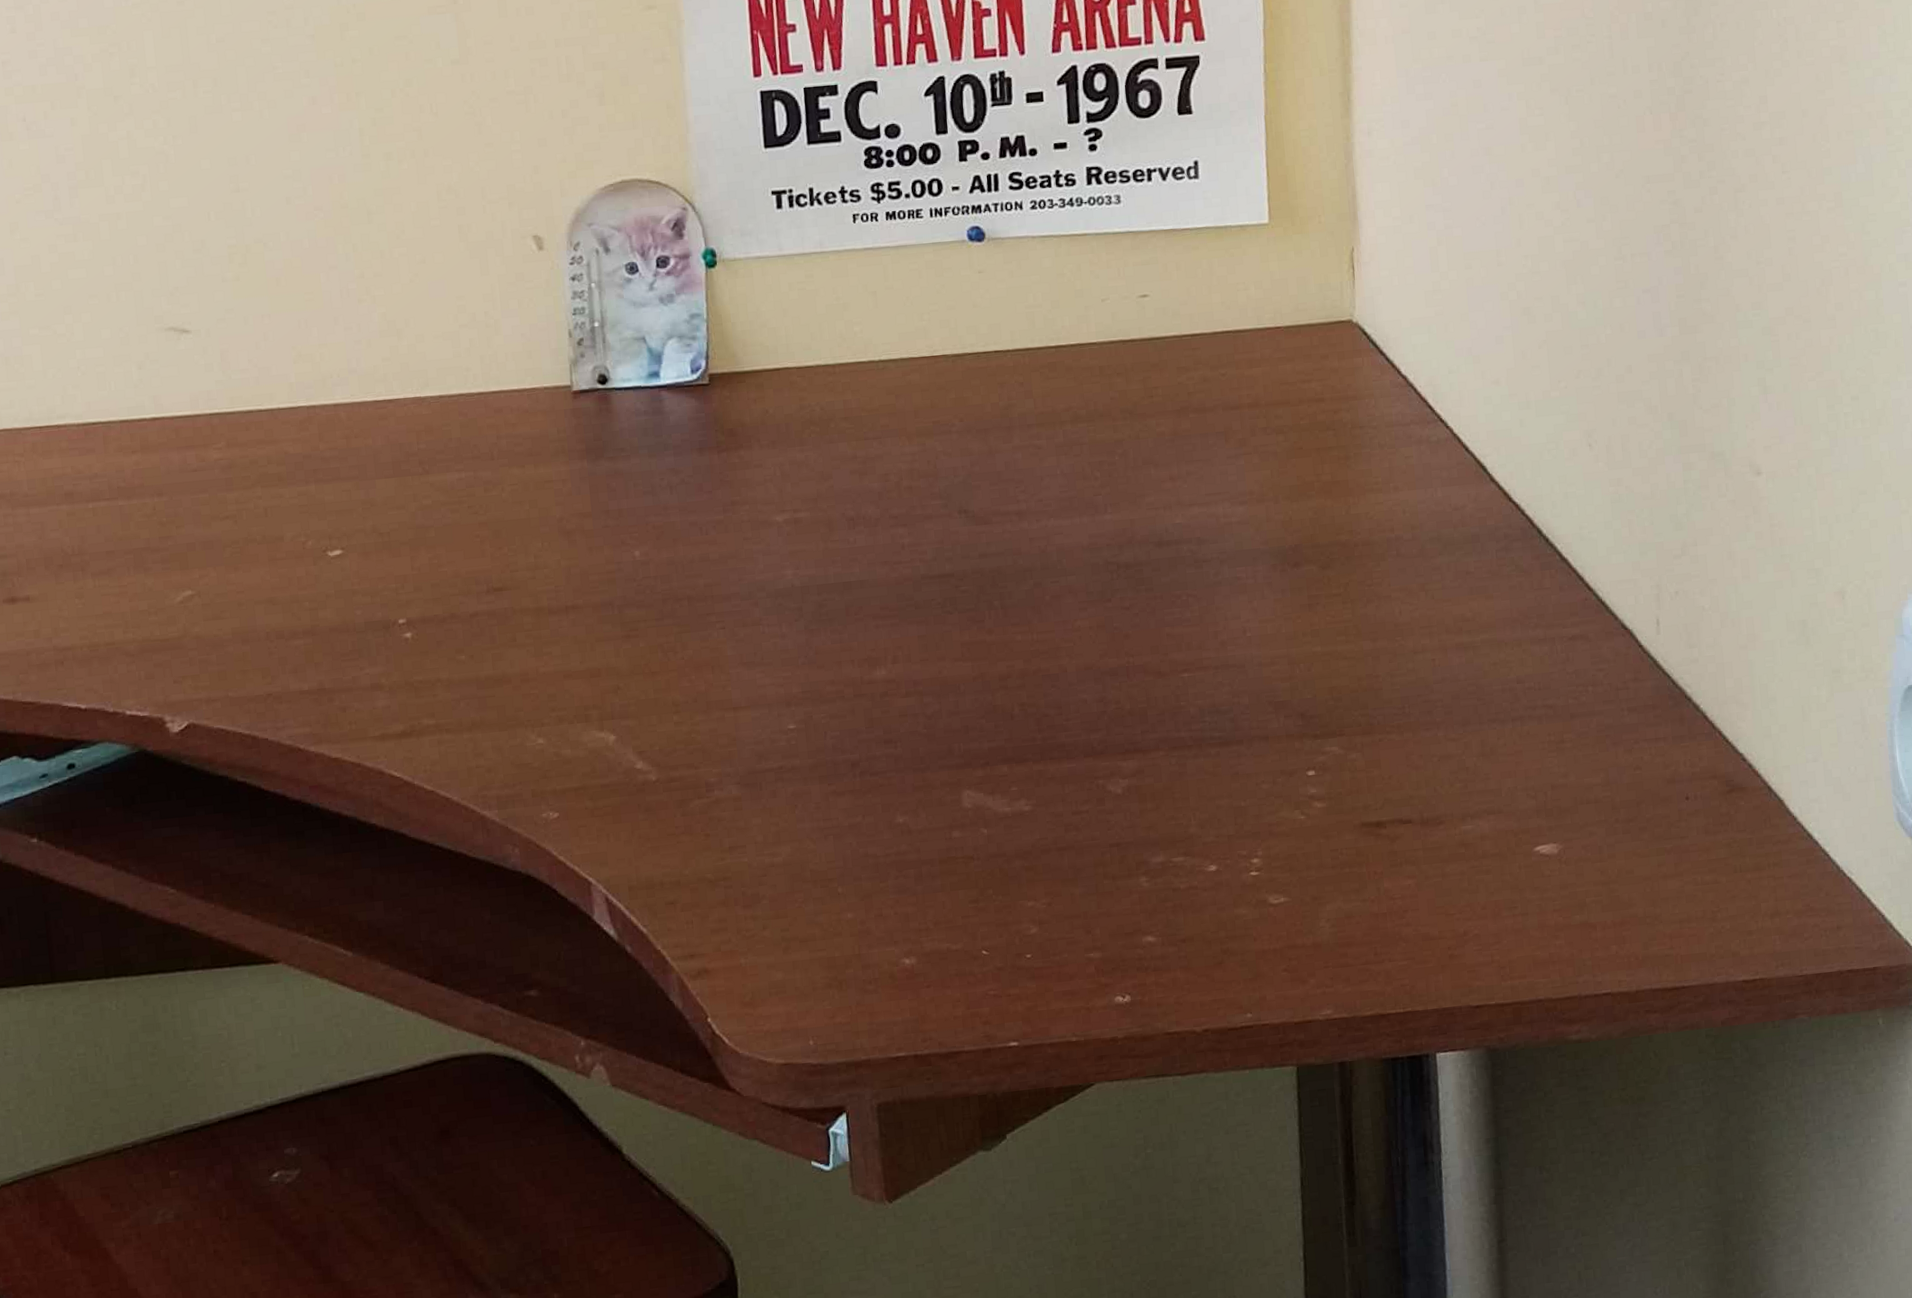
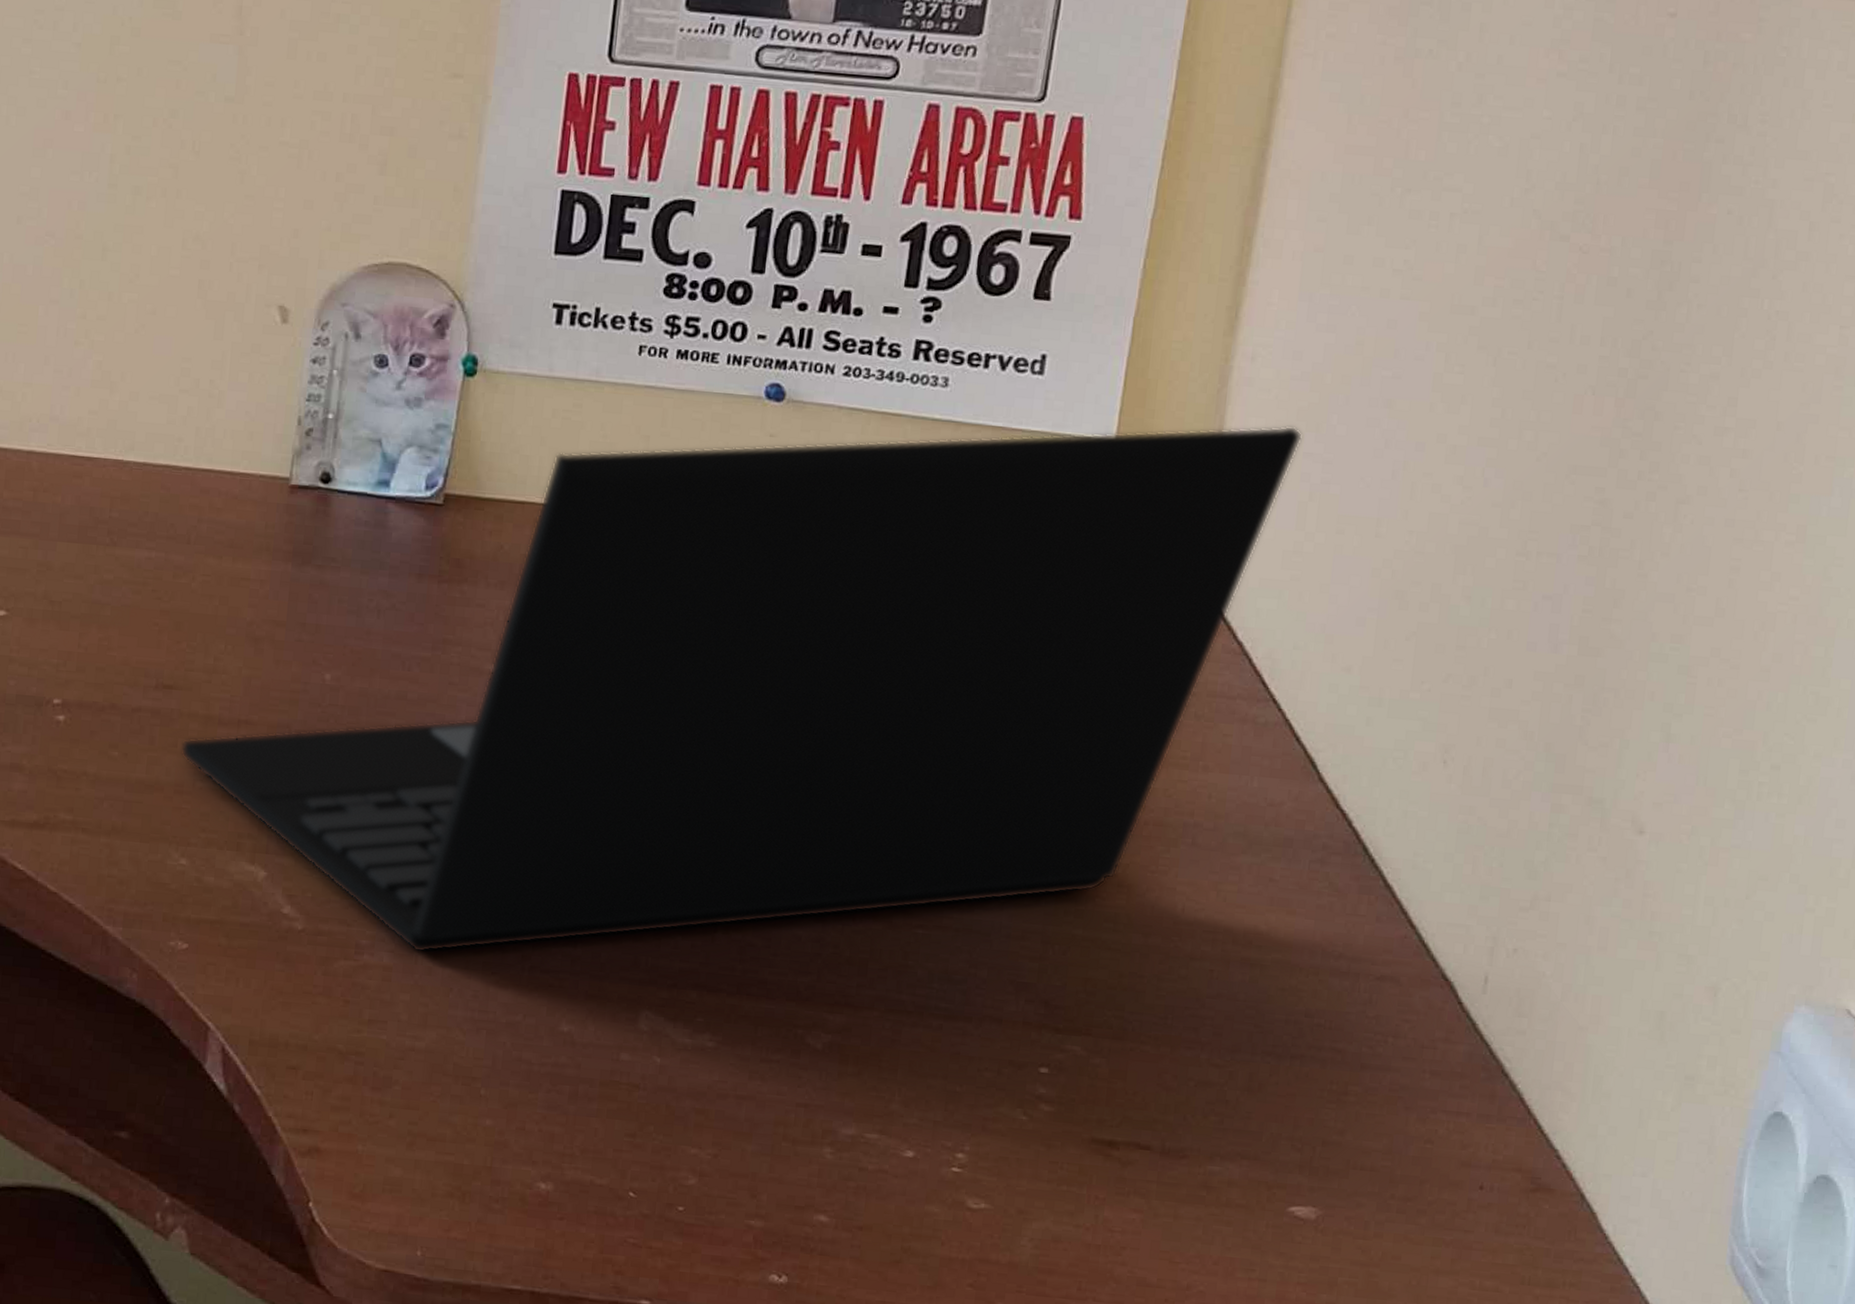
laptop: none [519,184,1423,780] -> present [181,425,1303,953]

